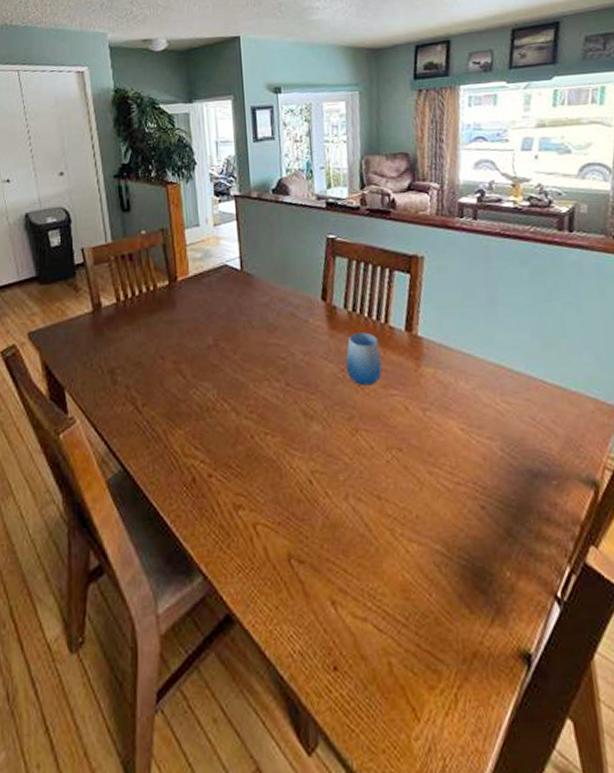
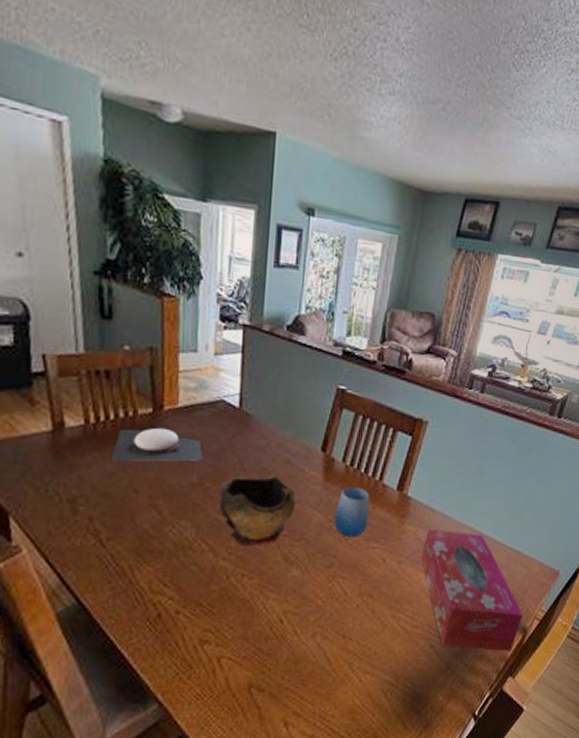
plate: none [139,297,216,333] -> present [111,427,203,462]
decorative bowl: none [234,330,306,404] -> present [219,476,296,547]
tissue box: none [446,369,589,513] -> present [420,529,524,652]

